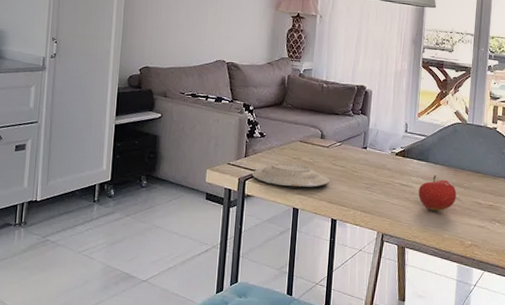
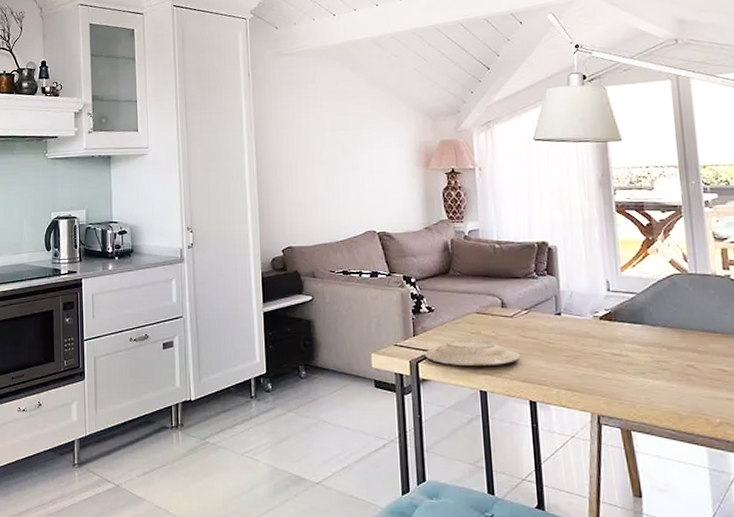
fruit: present [418,175,457,212] -> none [637,340,690,384]

